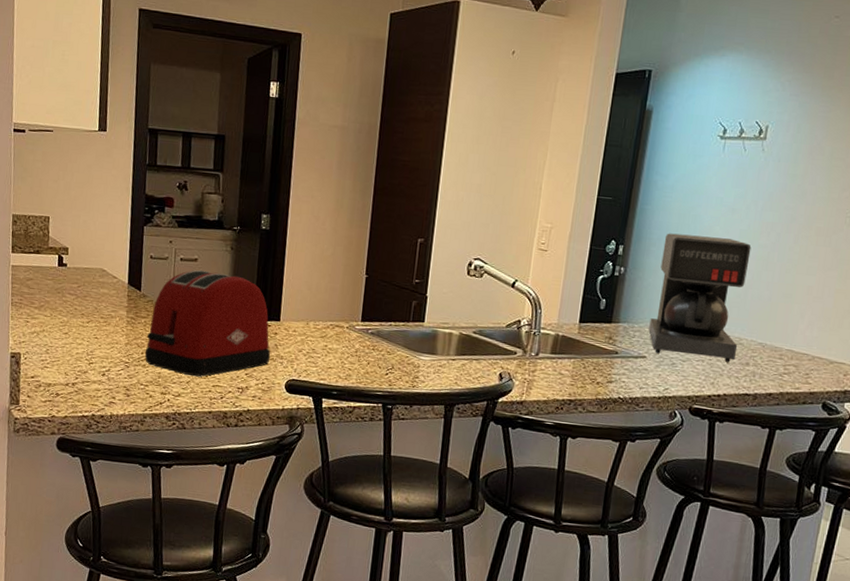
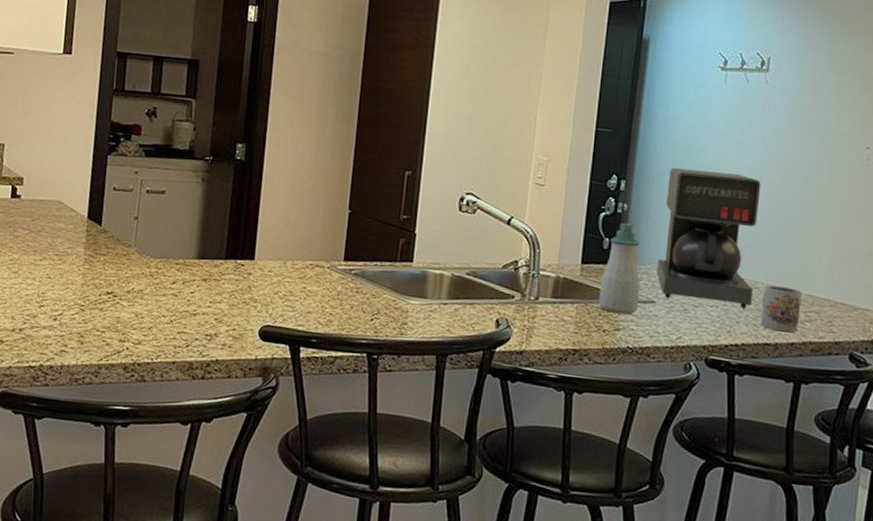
toaster: present [144,269,271,377] -> none [102,203,244,322]
soap bottle: none [593,285,635,368] -> present [598,223,640,315]
mug: none [742,341,783,384] -> present [761,284,802,333]

